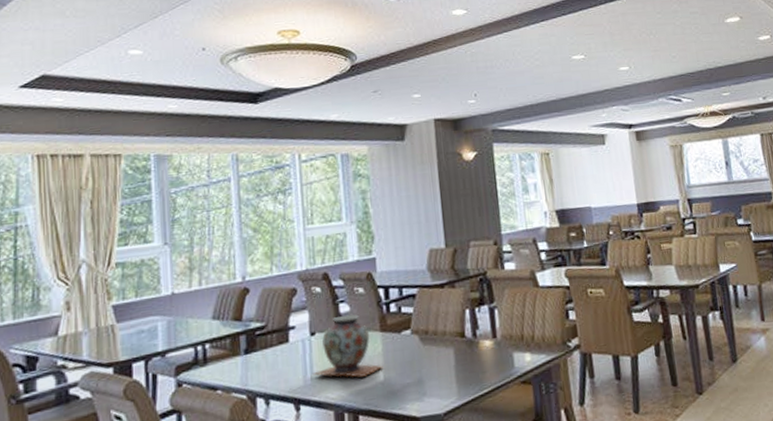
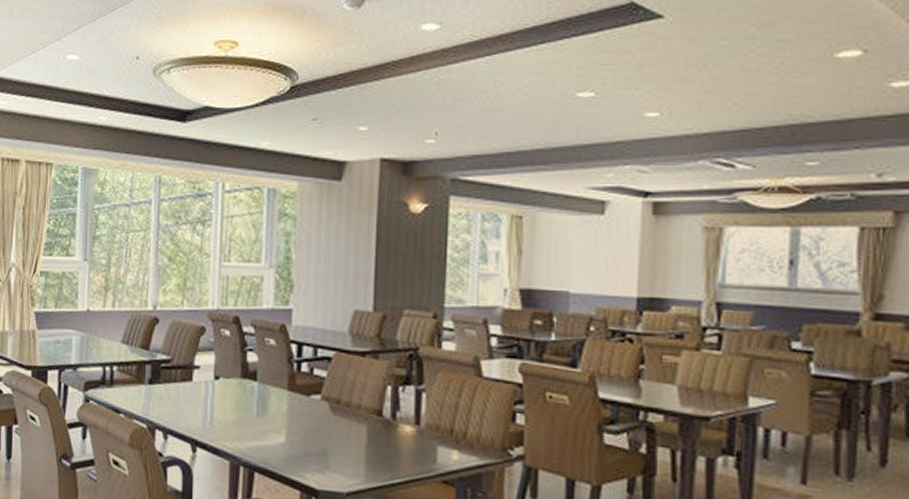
decorative vase: present [313,315,383,378] -> none [213,365,286,434]

